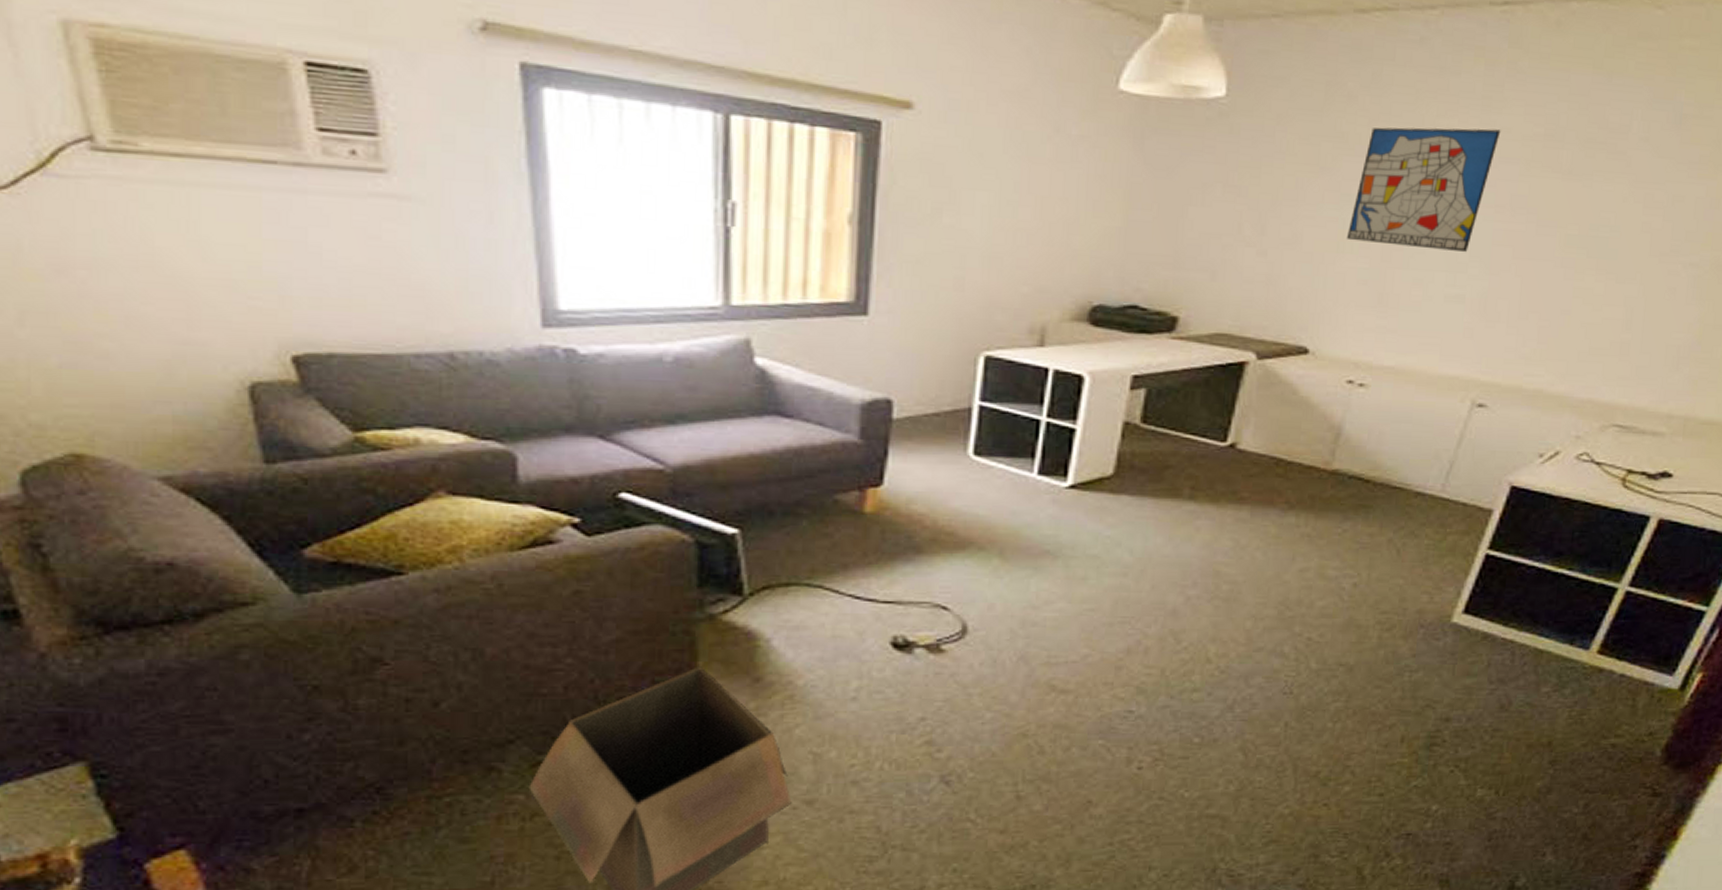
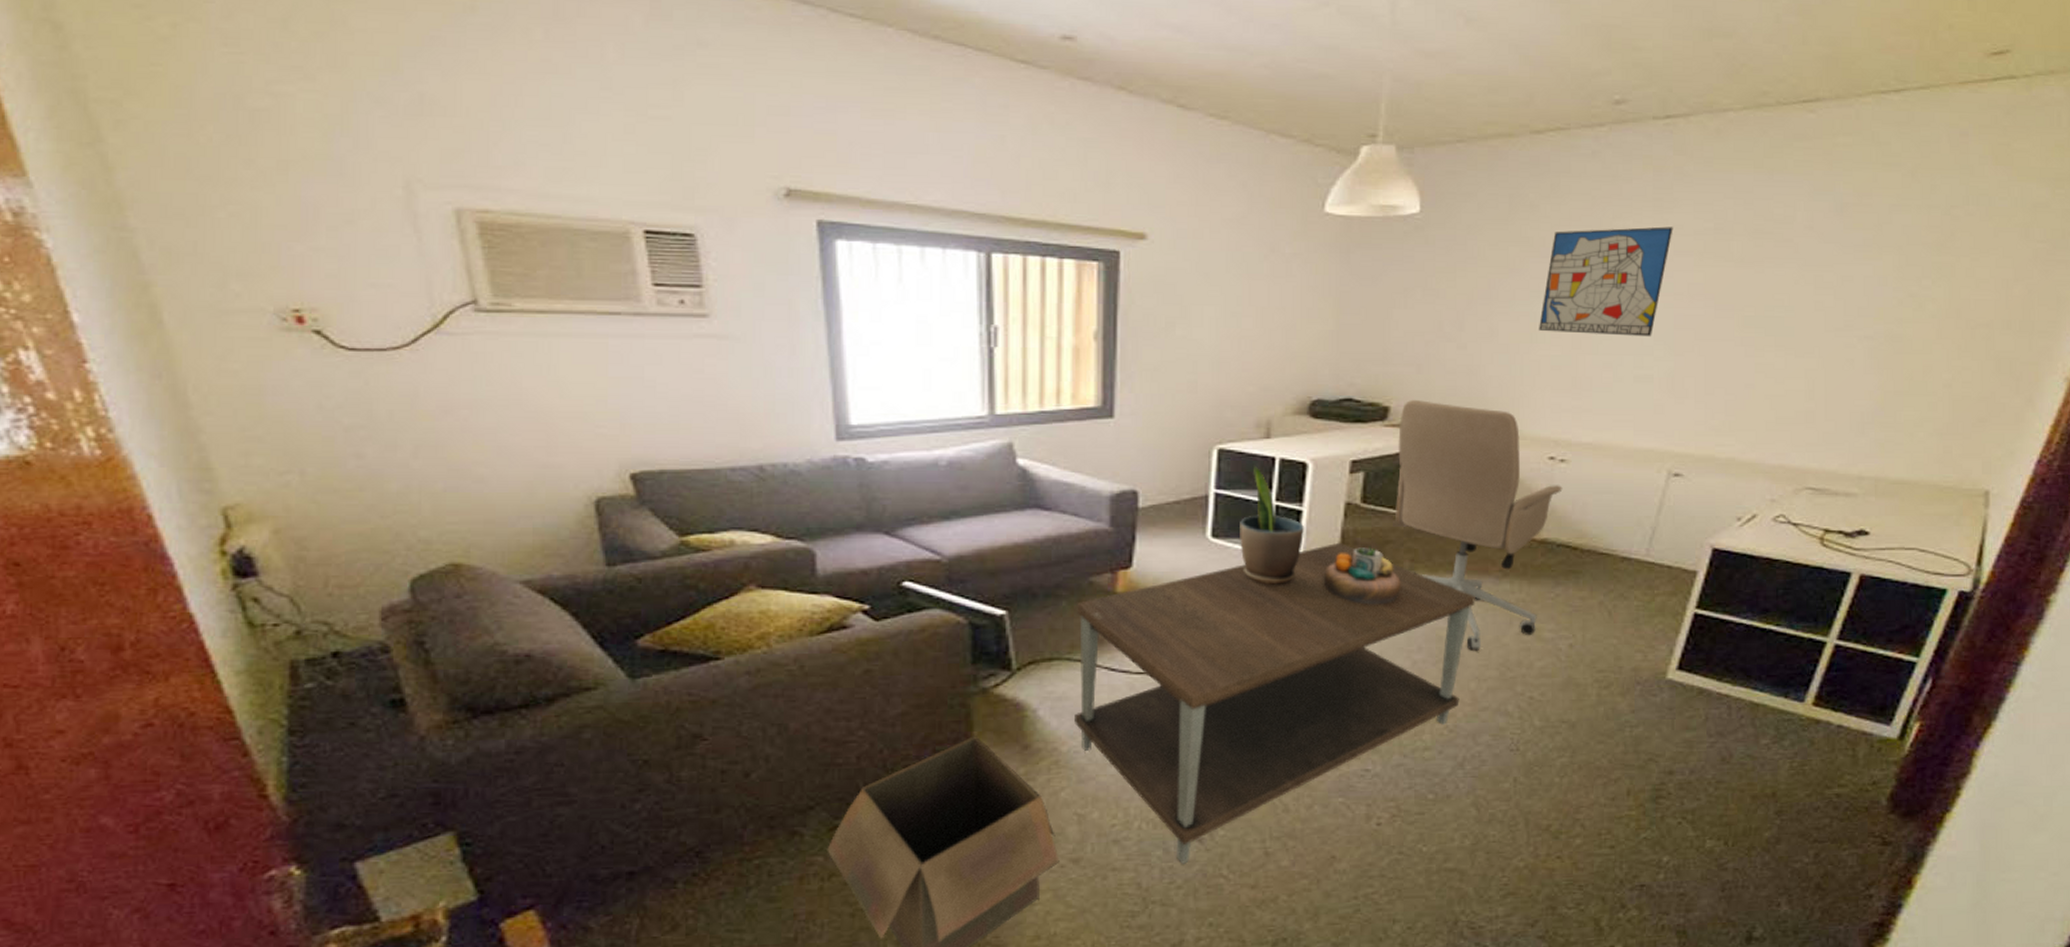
coffee table: none [813,465,1258,807] -> present [1075,542,1475,864]
potted plant: none [1004,377,1077,510] -> present [1240,466,1304,585]
decorative bowl: none [1094,471,1179,535] -> present [1323,546,1401,605]
office chair: none [1177,309,1359,587] -> present [1396,399,1563,651]

